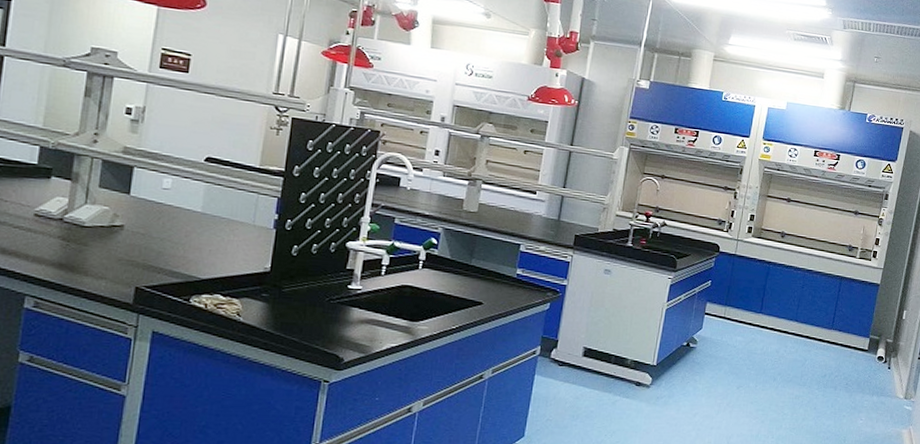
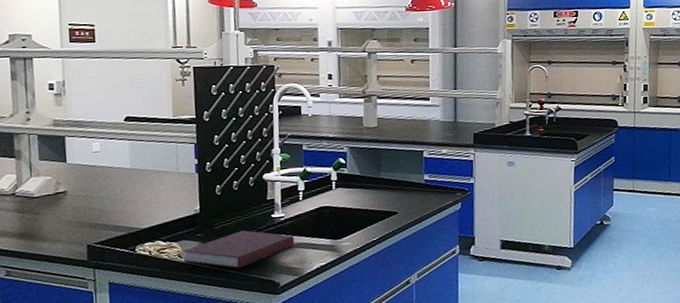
notebook: none [242,297,369,337] -> present [183,230,295,269]

